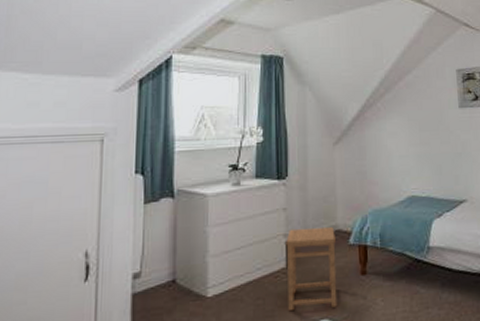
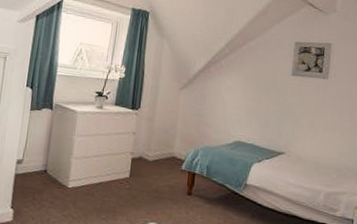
side table: present [286,227,337,310] -> none [127,149,171,215]

